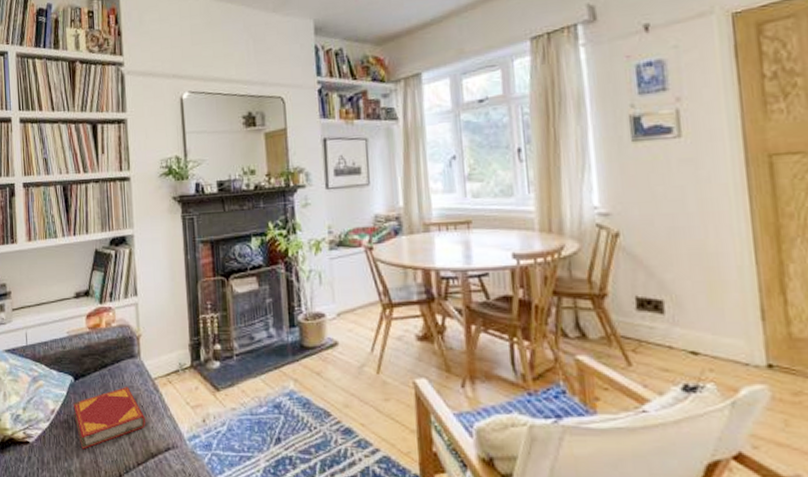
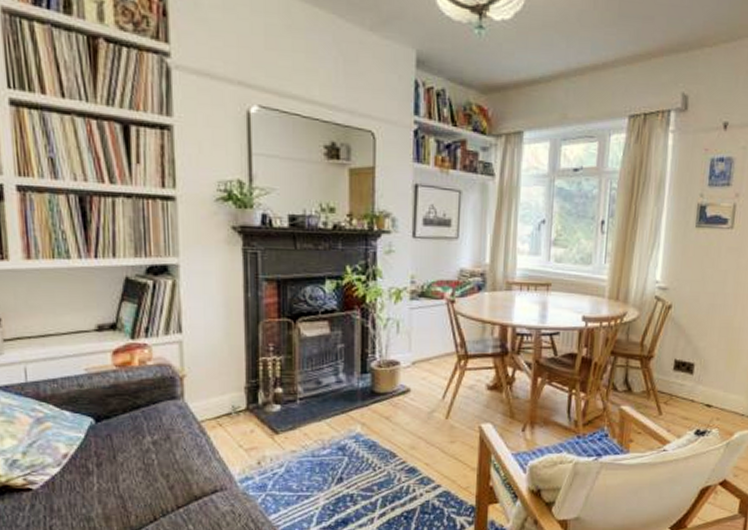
hardback book: present [73,387,145,449] -> none [94,430,188,495]

